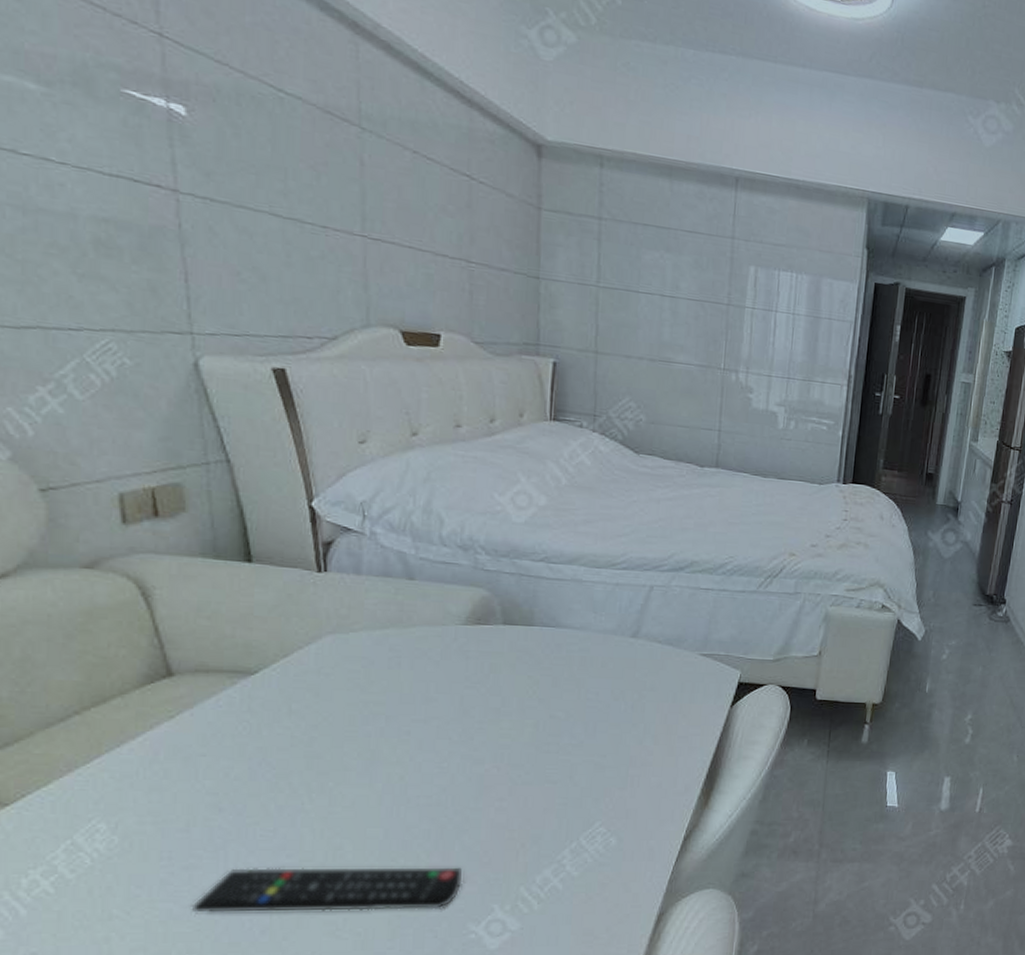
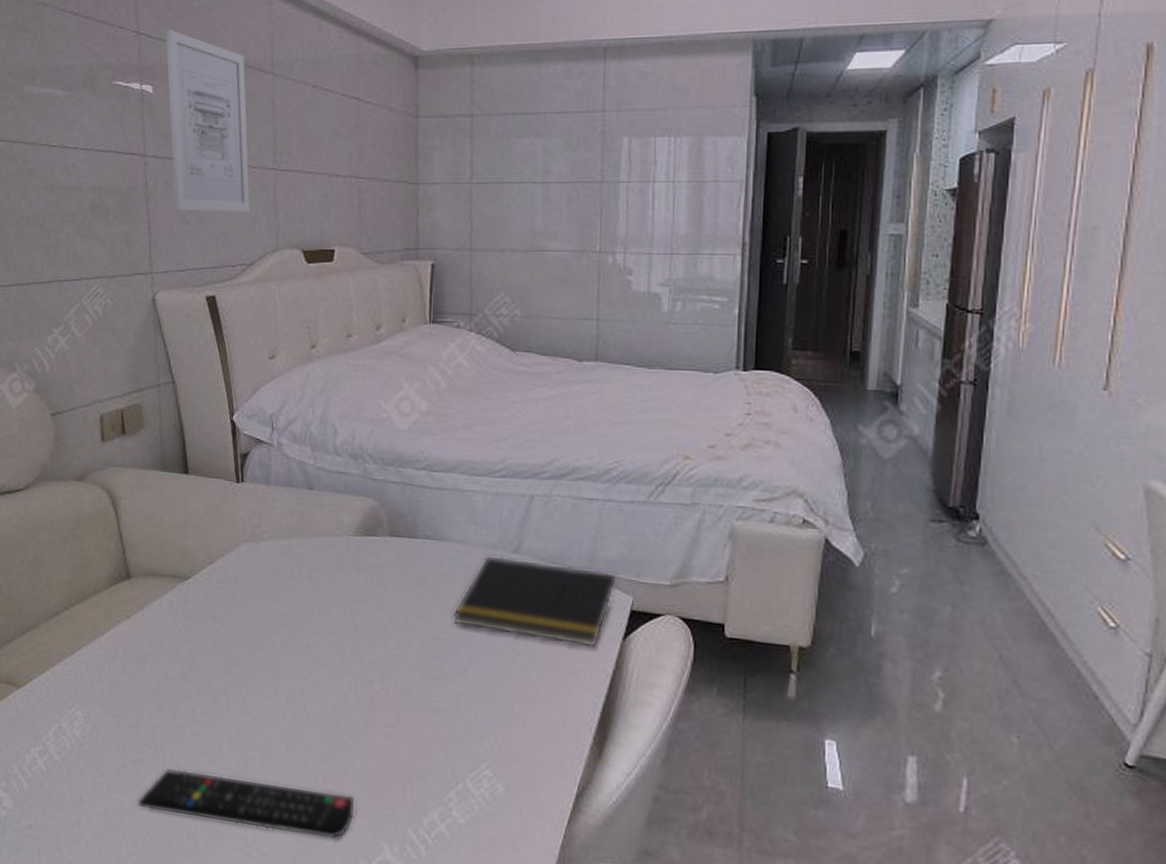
wall art: none [203,40,331,281] -> present [165,29,250,213]
notepad: none [570,639,729,715] -> present [453,554,618,648]

